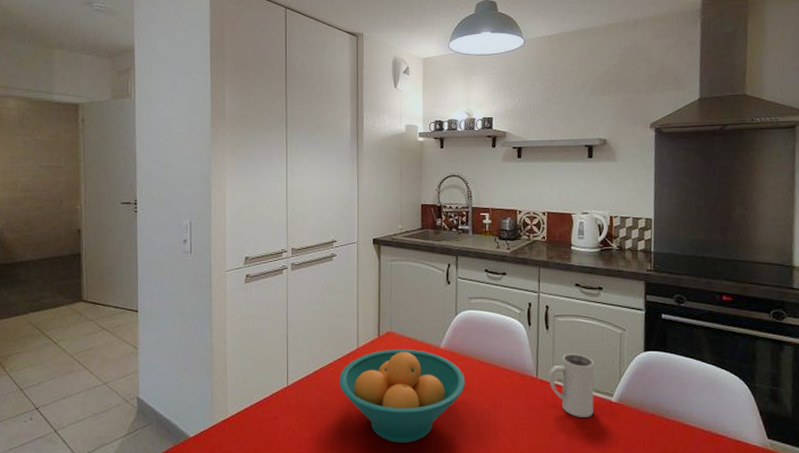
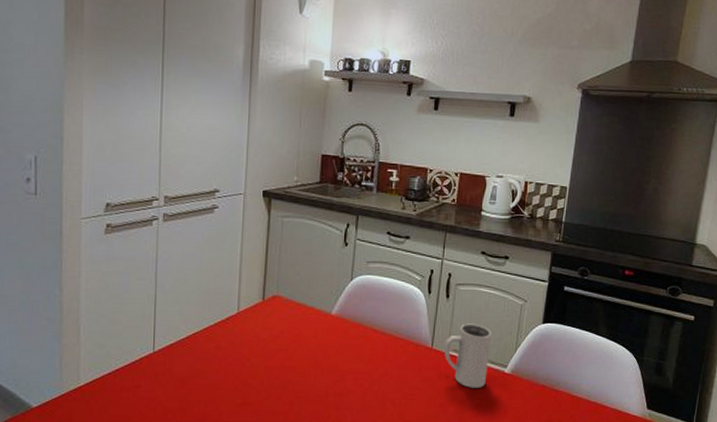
fruit bowl: present [339,348,466,444] -> none [215,314,357,414]

